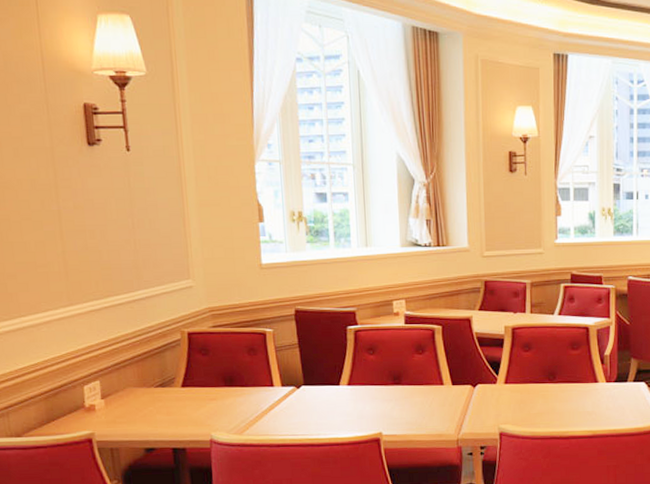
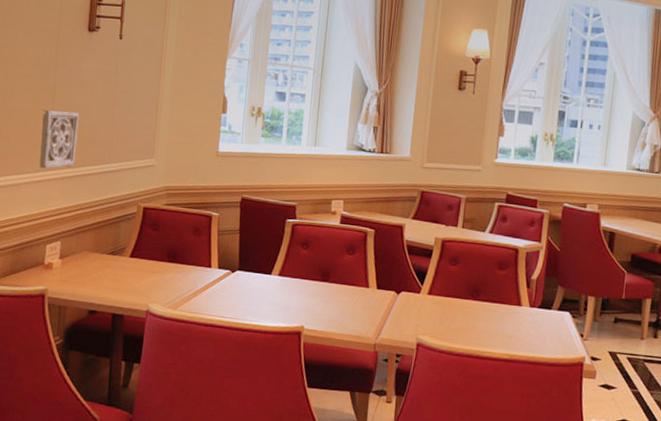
wall ornament: none [50,237,100,304] -> present [39,109,80,169]

